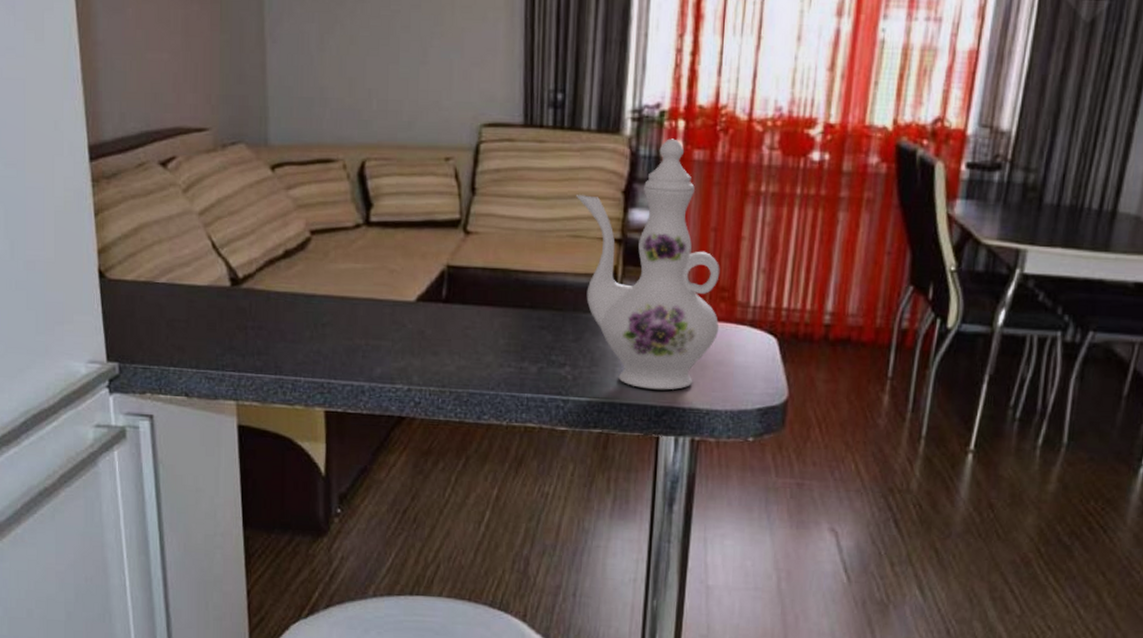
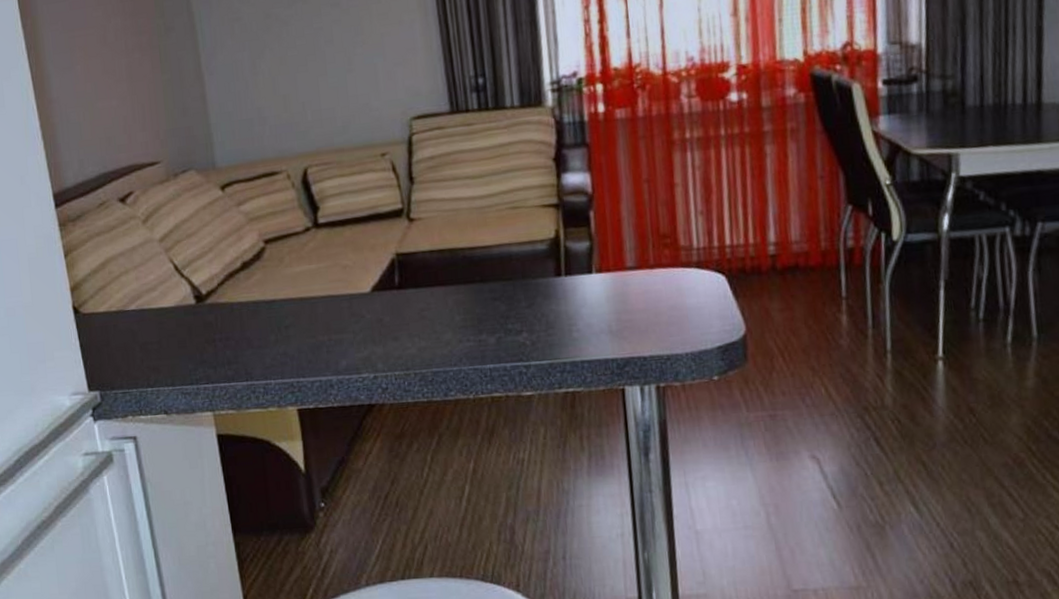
ewer: present [575,138,720,390] -> none [508,102,667,344]

